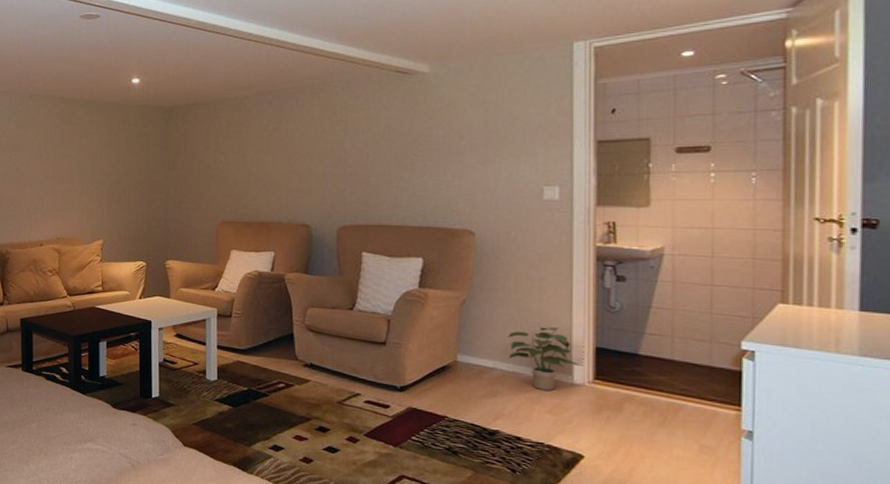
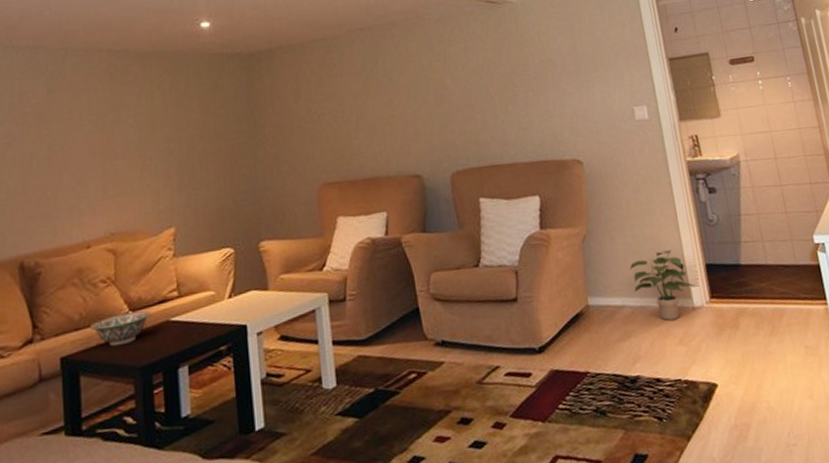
decorative bowl: none [40,296,82,319] -> present [89,310,151,347]

